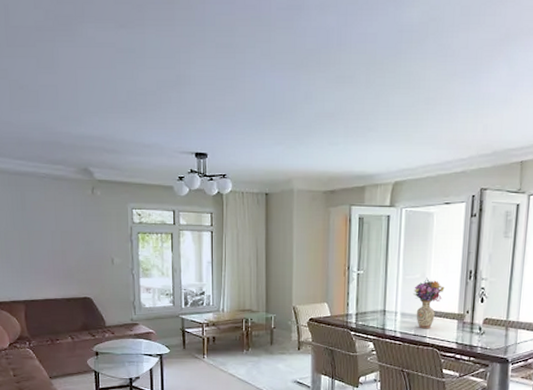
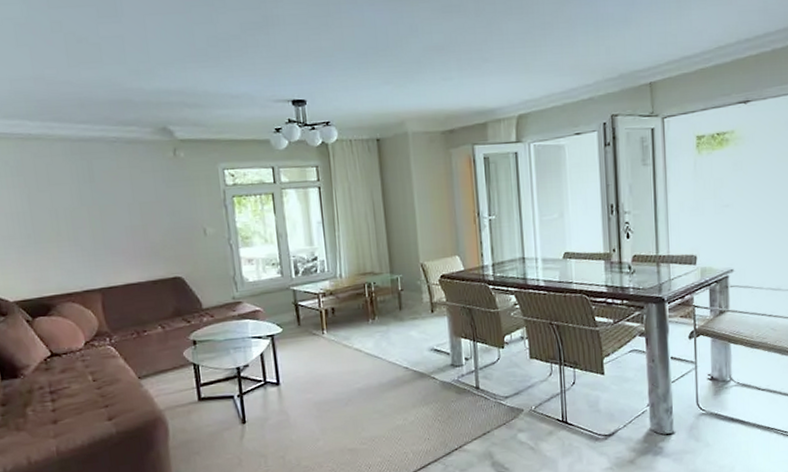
flower arrangement: present [414,278,445,329] -> none [553,217,586,274]

